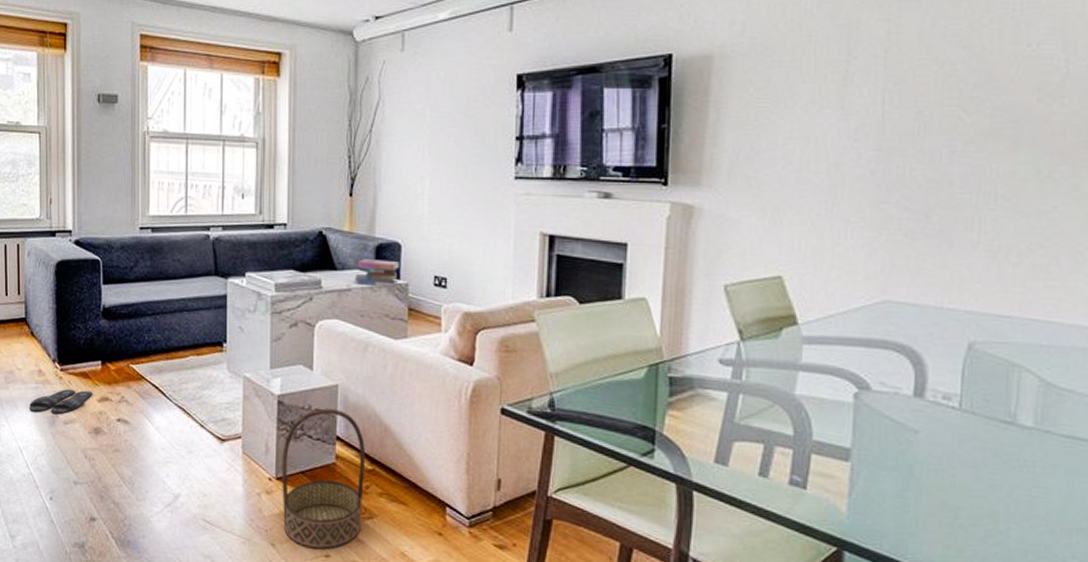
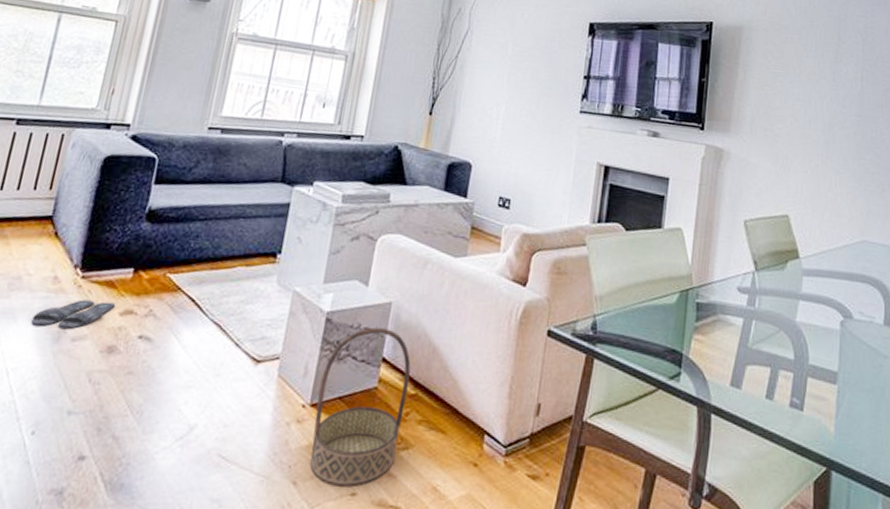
books: present [354,259,399,288] -> none [423,176,468,206]

